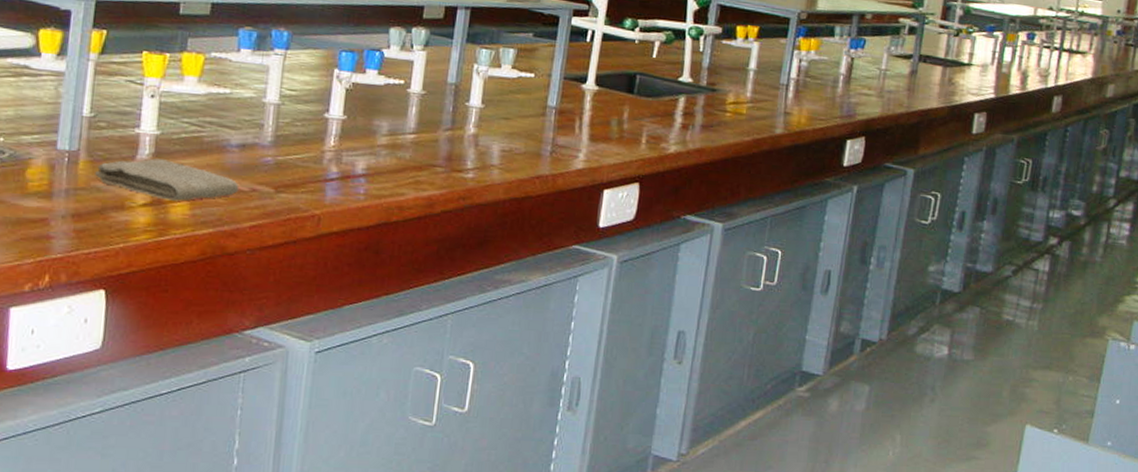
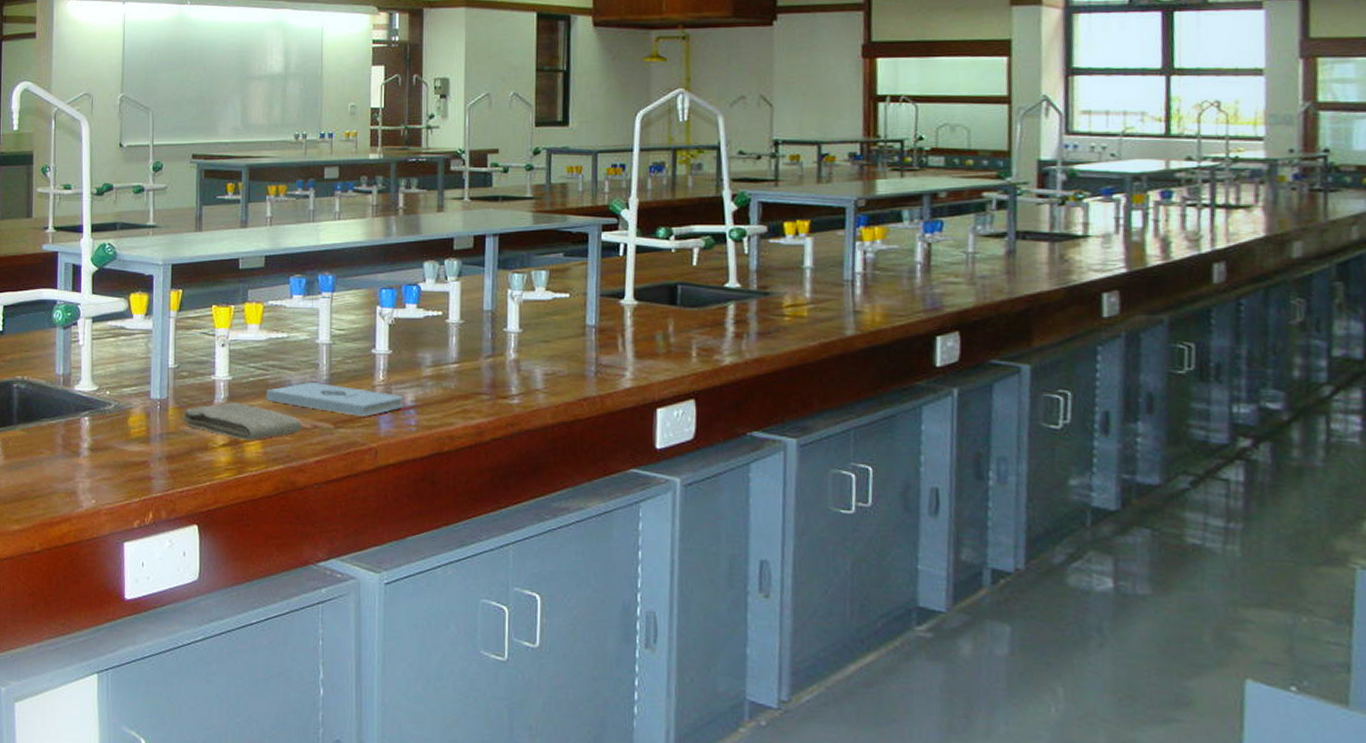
notepad: none [199,143,355,183] -> present [266,382,404,417]

